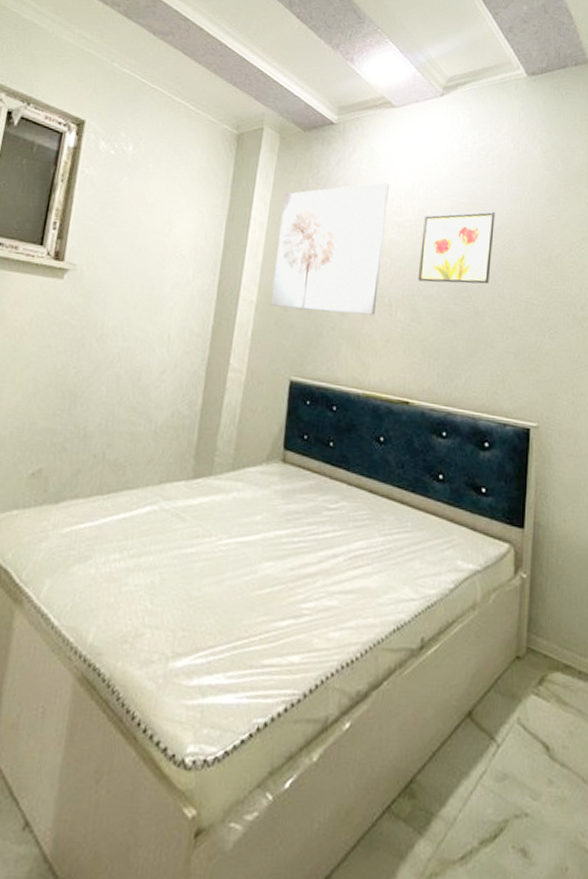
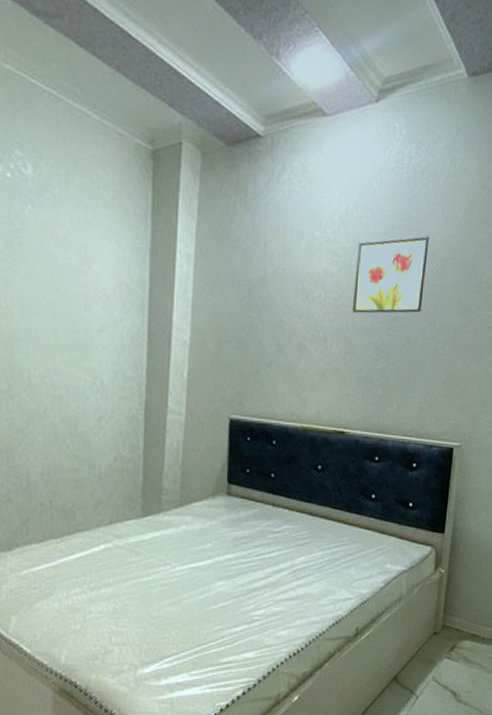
wall art: present [270,182,389,316] -> none [205,205,322,350]

